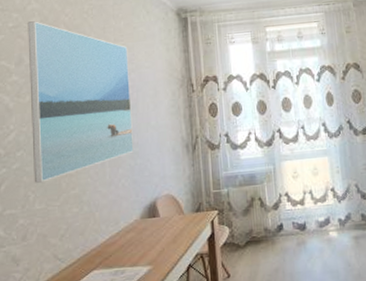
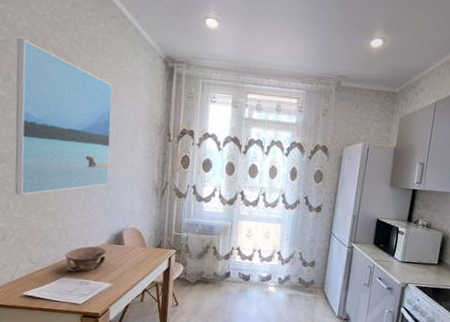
bowl: none [94,224,143,260] -> present [65,246,108,272]

